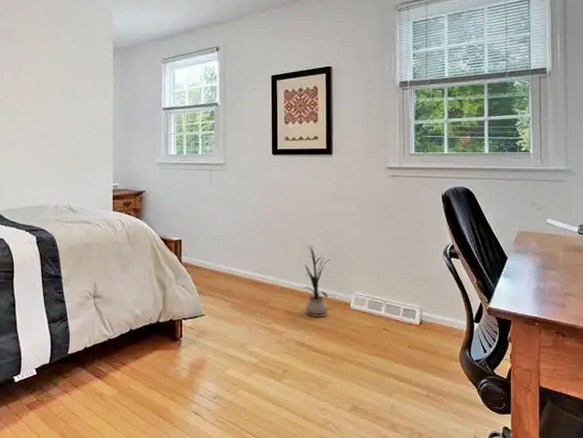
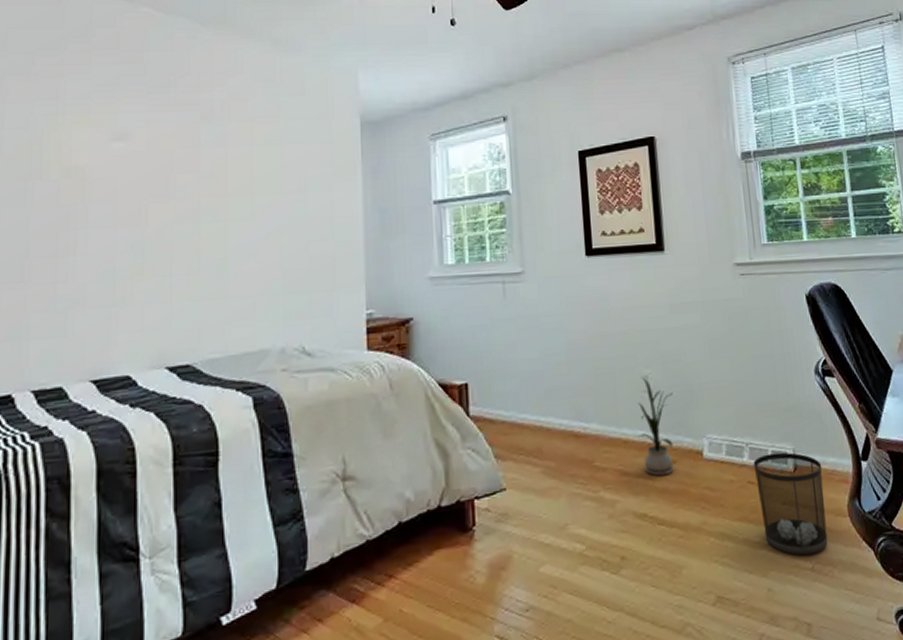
waste bin: none [388,310,442,385] -> present [753,452,828,556]

